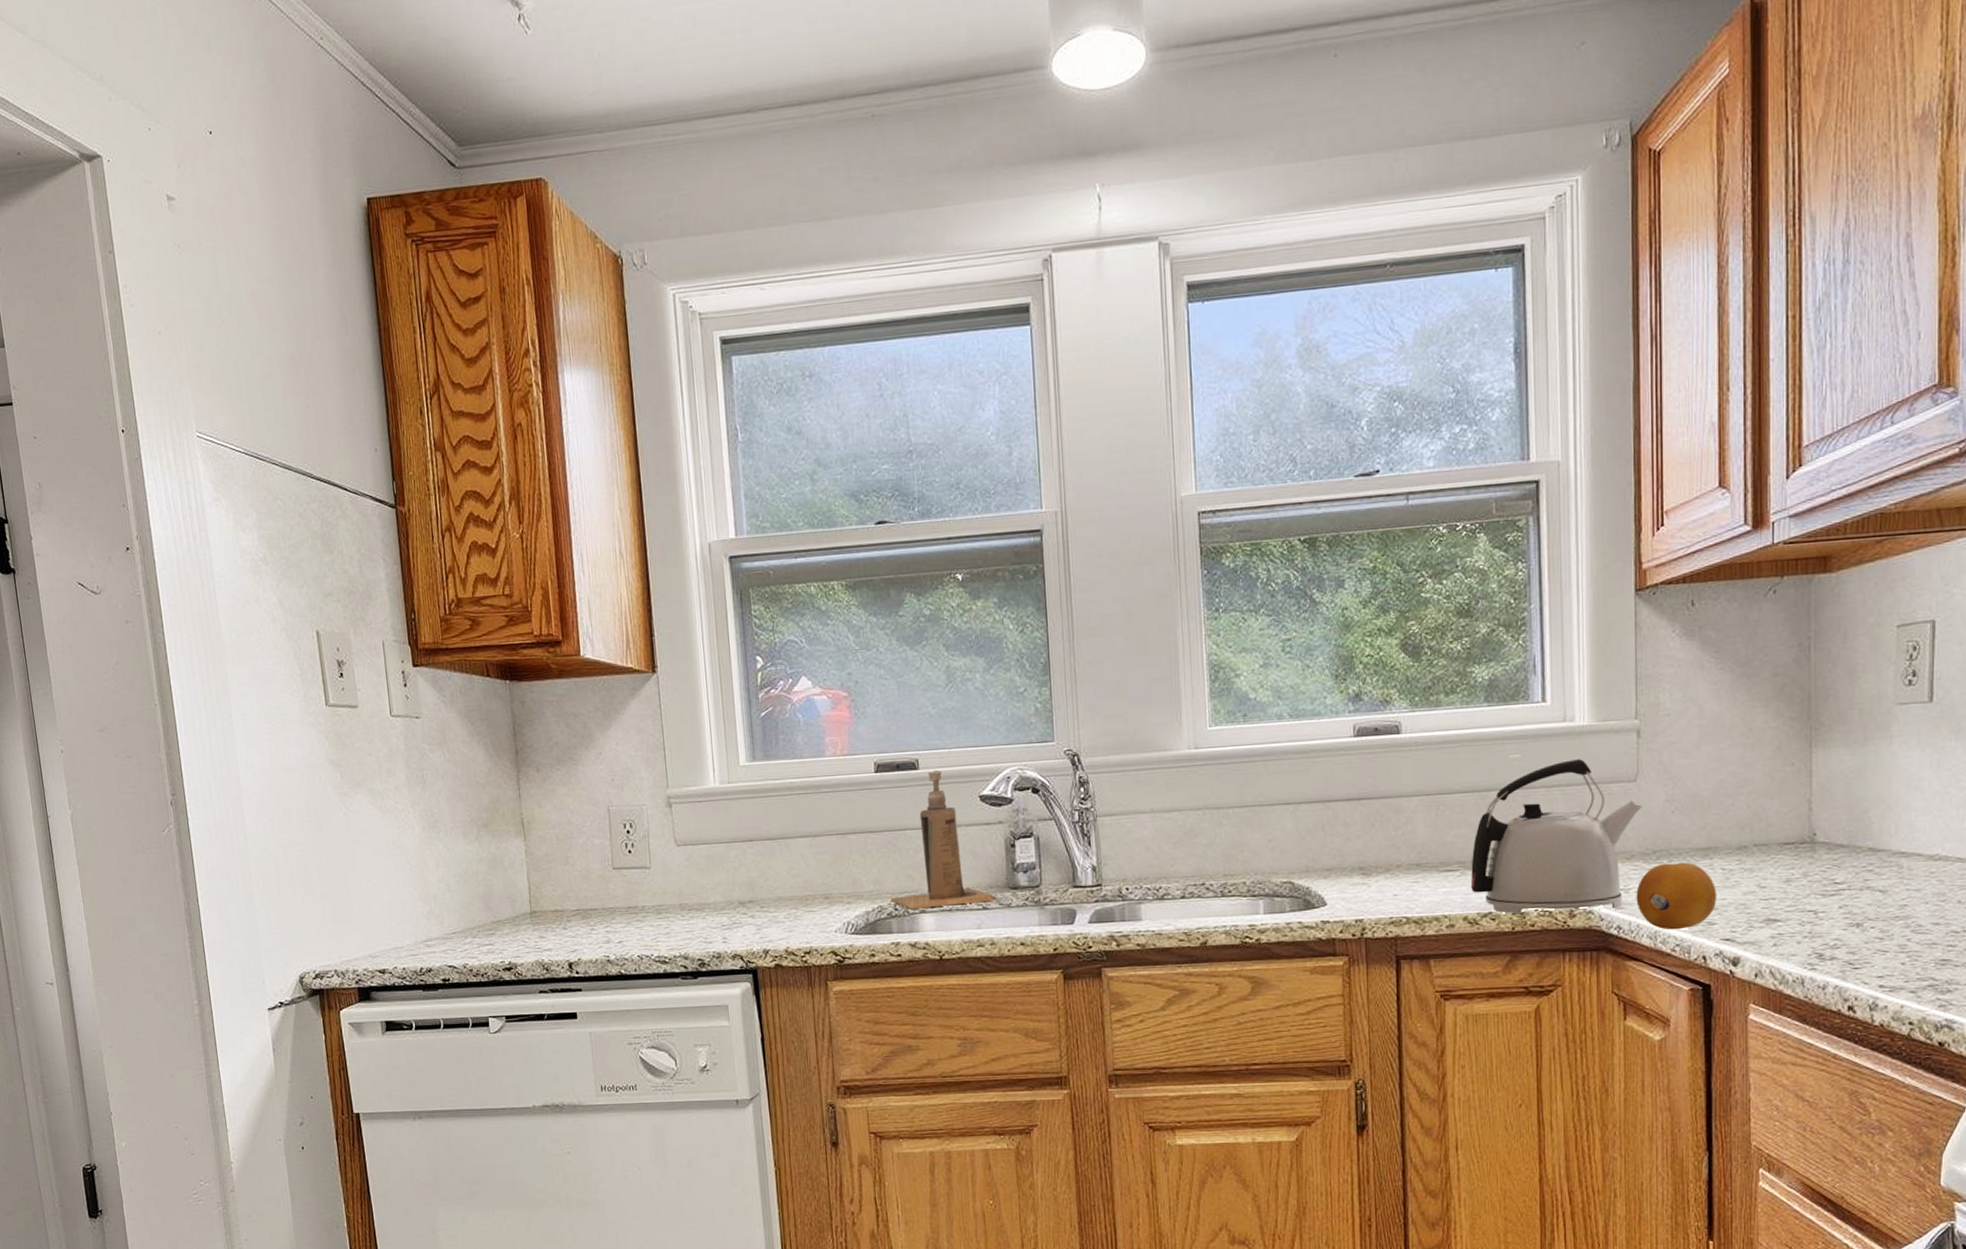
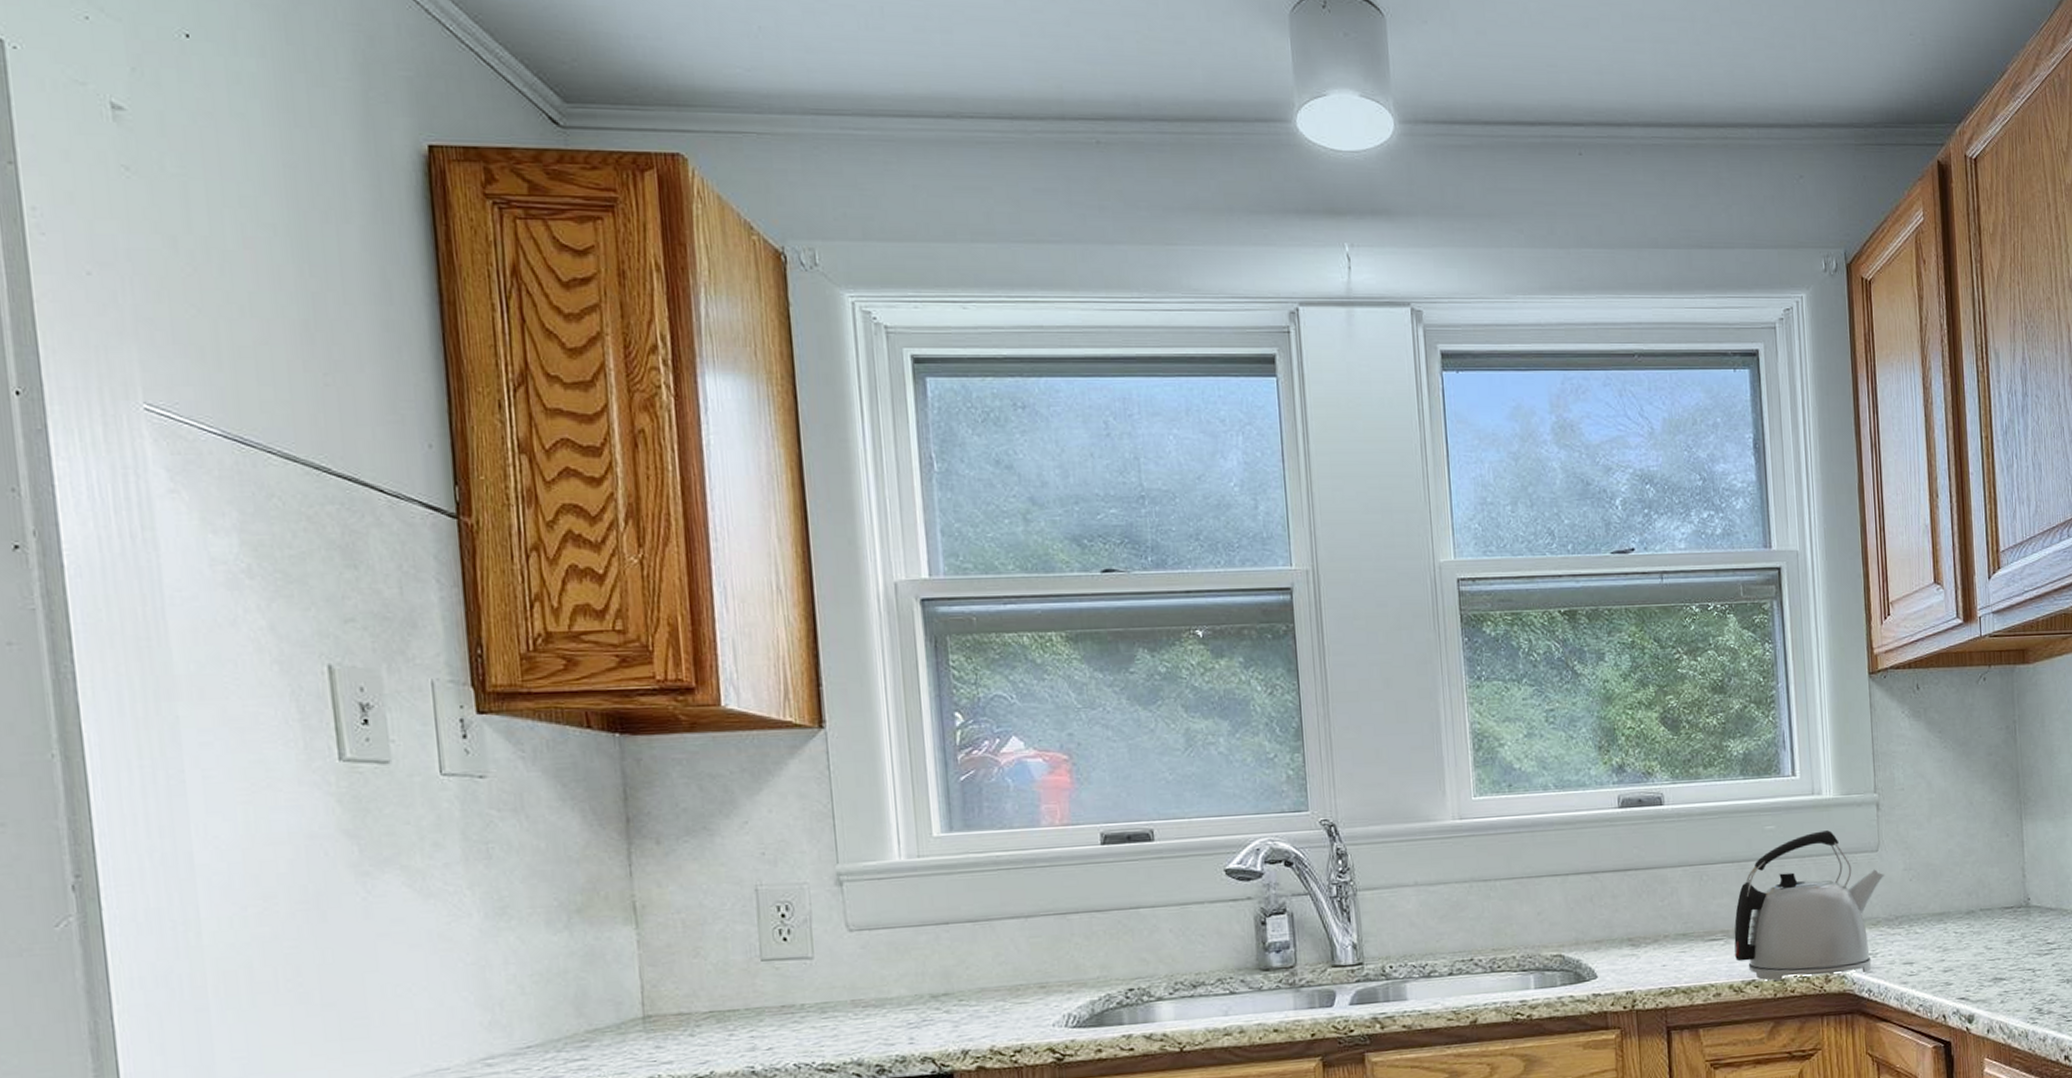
soap dispenser: present [890,770,995,909] -> none [1120,842,1243,997]
fruit: present [1636,862,1717,930] -> none [1883,927,1952,992]

